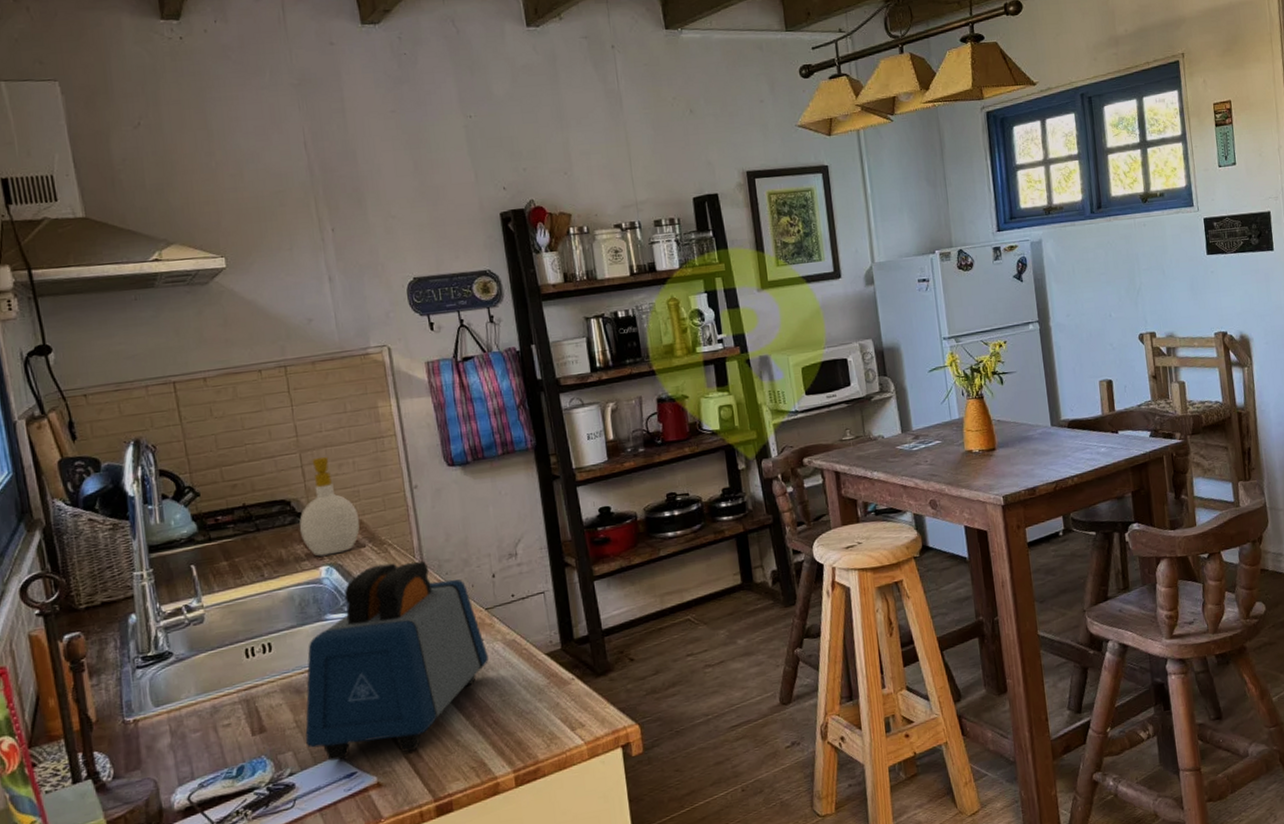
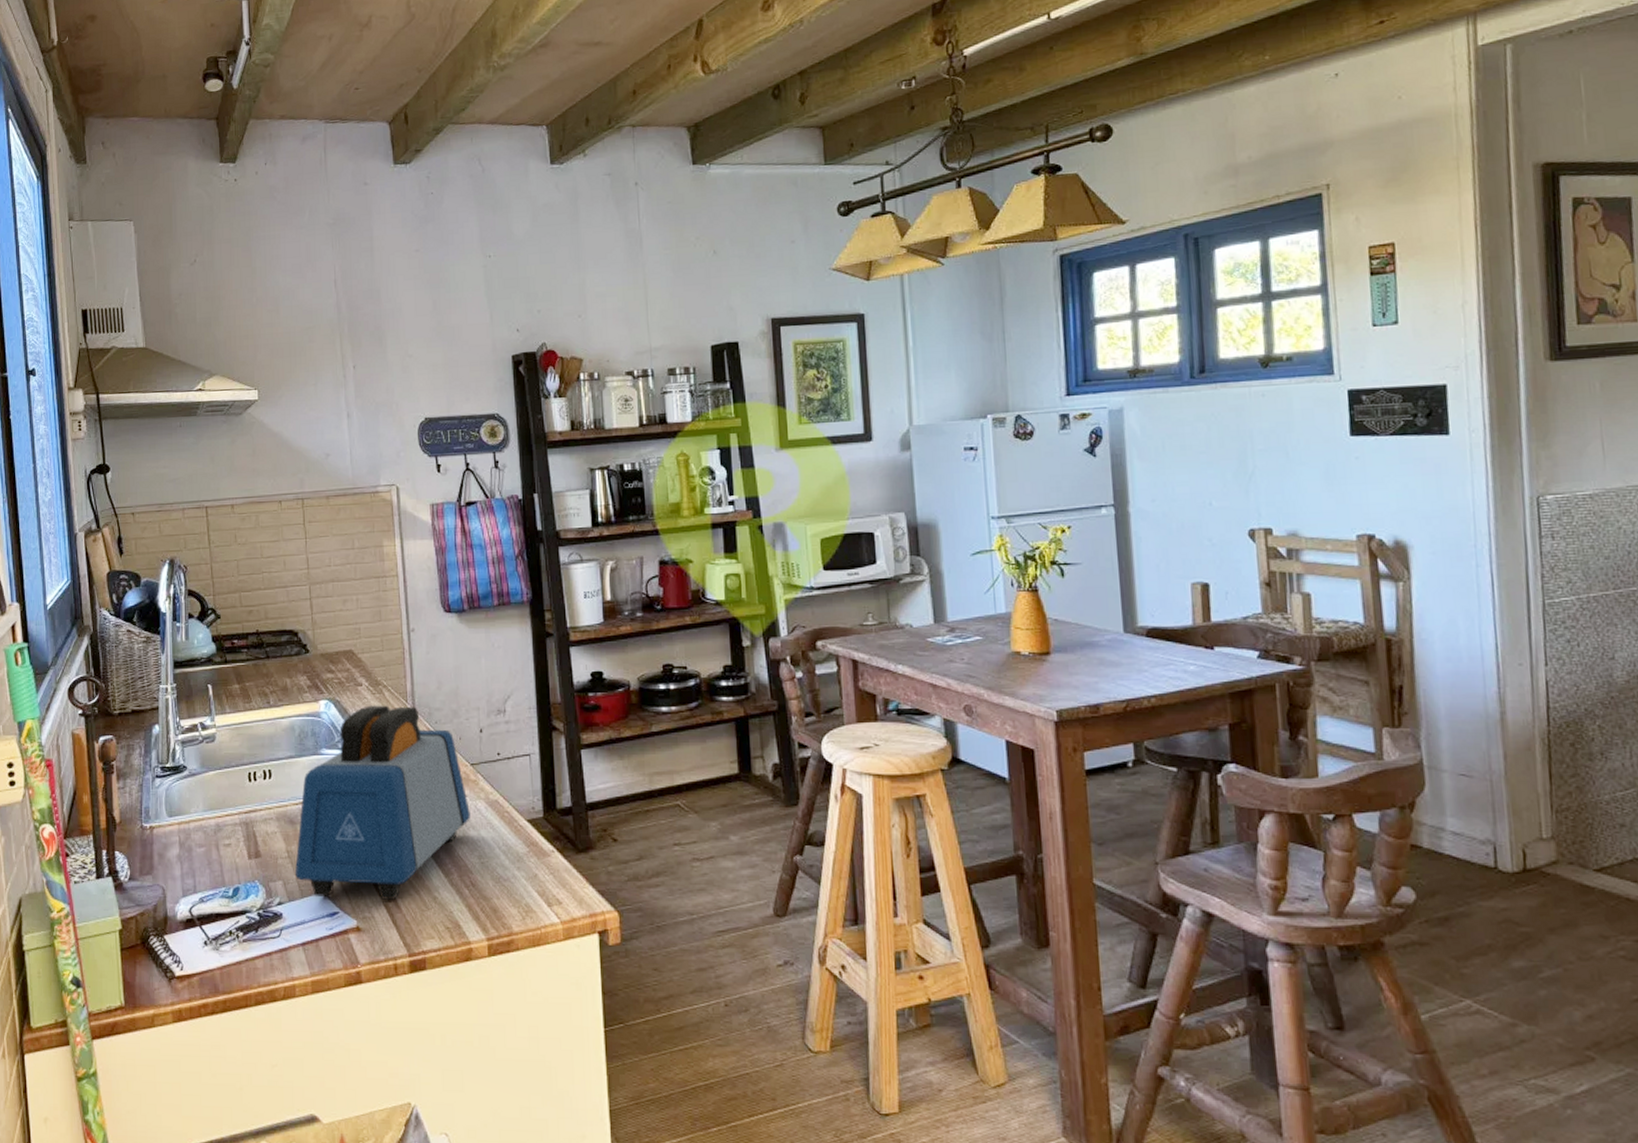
soap bottle: present [299,456,360,557] -> none [304,591,359,690]

